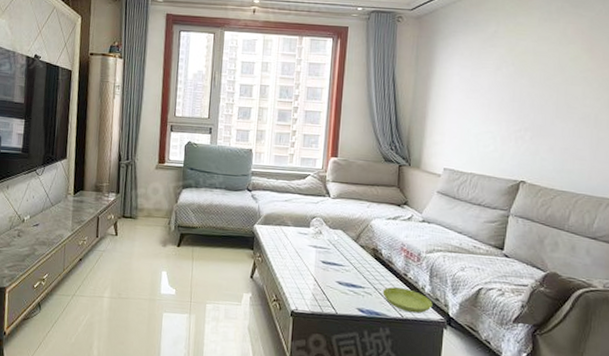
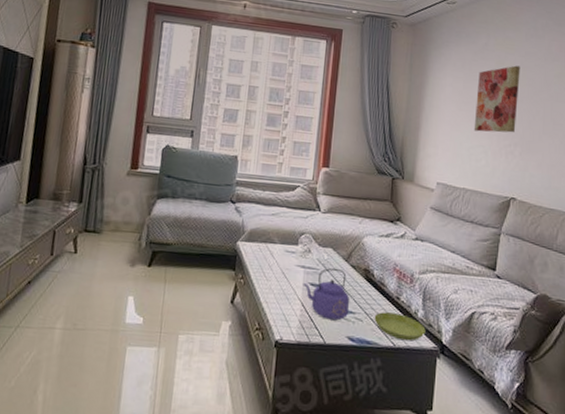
kettle: none [315,247,360,294] -> present [303,267,350,321]
wall art: none [482,51,533,119] -> present [473,65,521,133]

